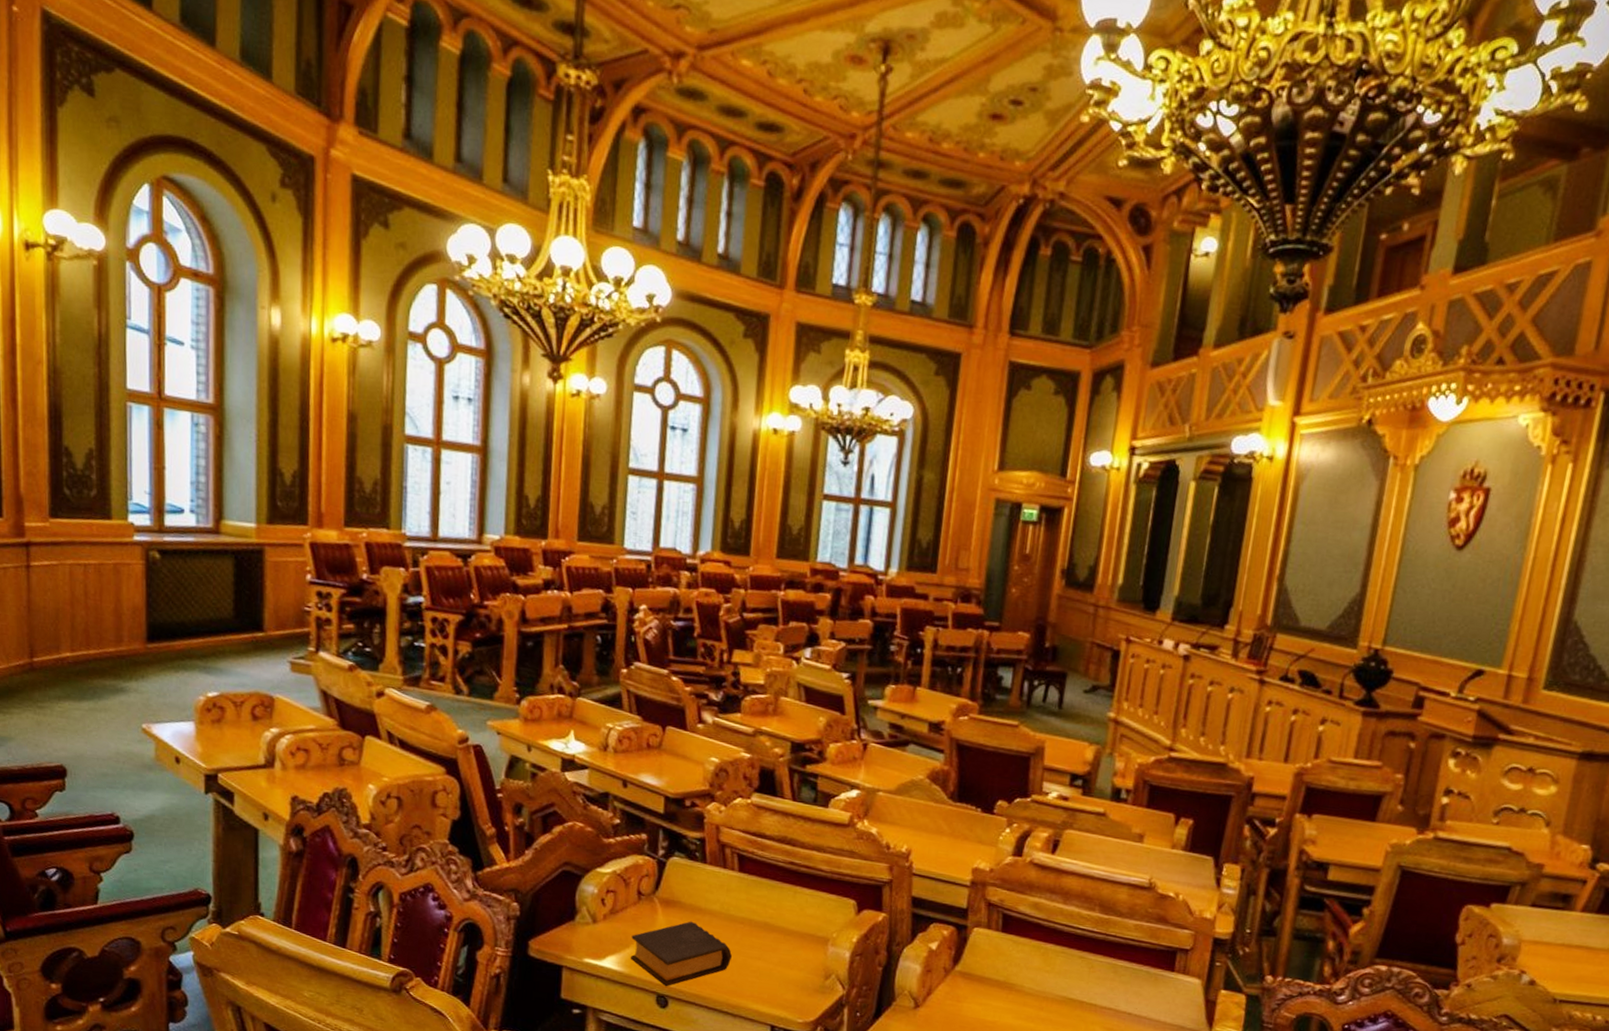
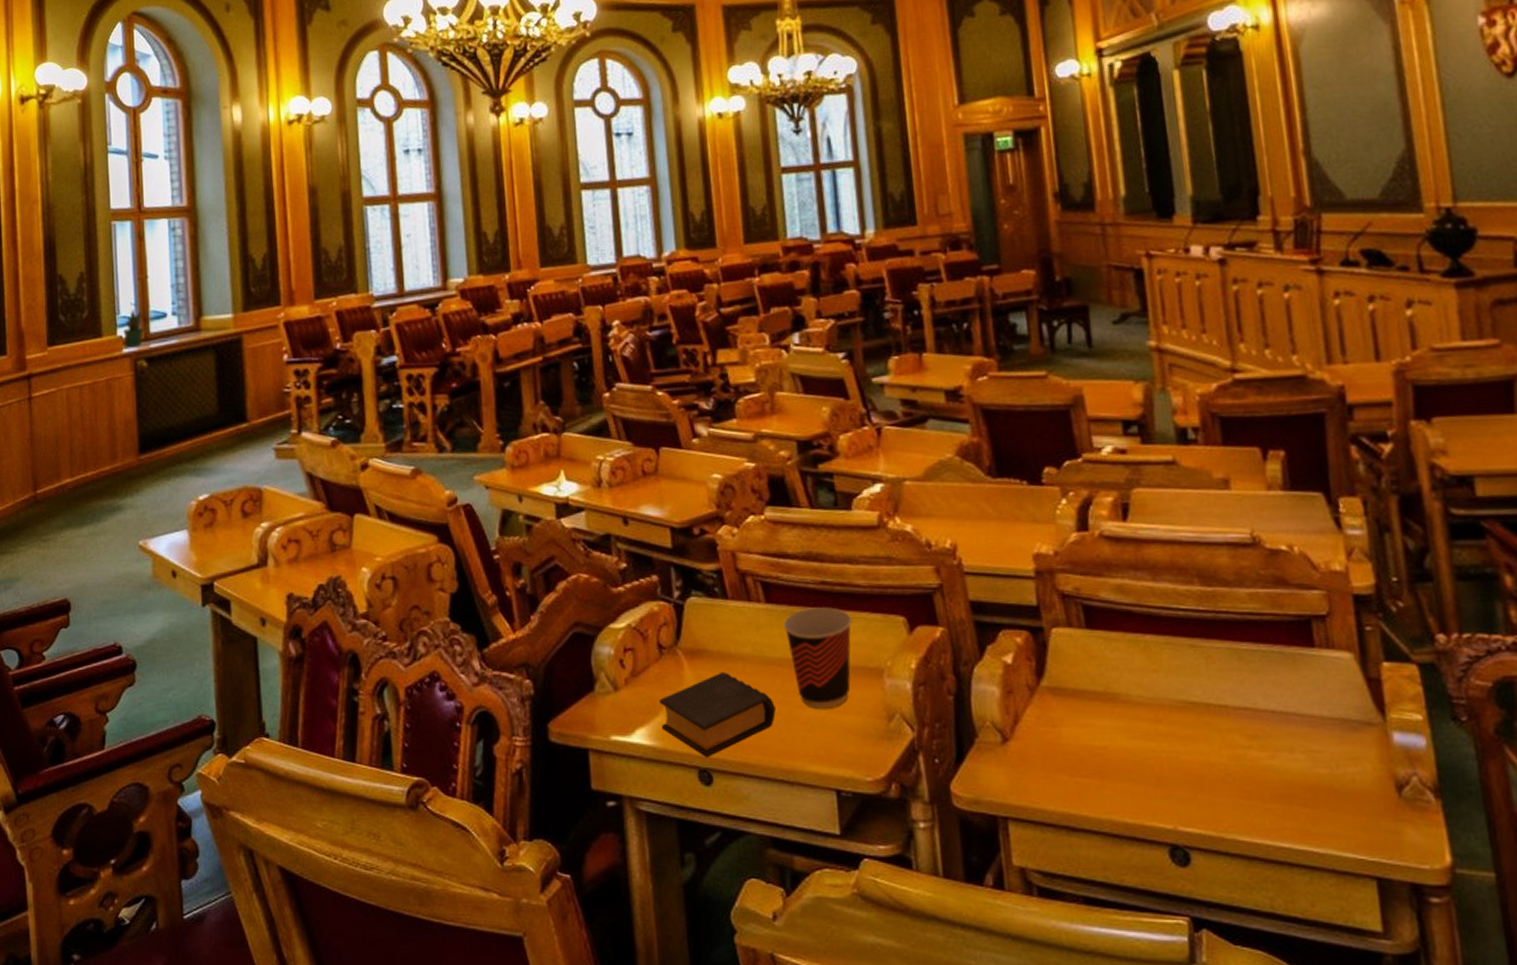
planter: none [135,497,159,538] -> present [124,308,144,348]
cup: none [750,881,811,963] -> present [783,607,853,709]

